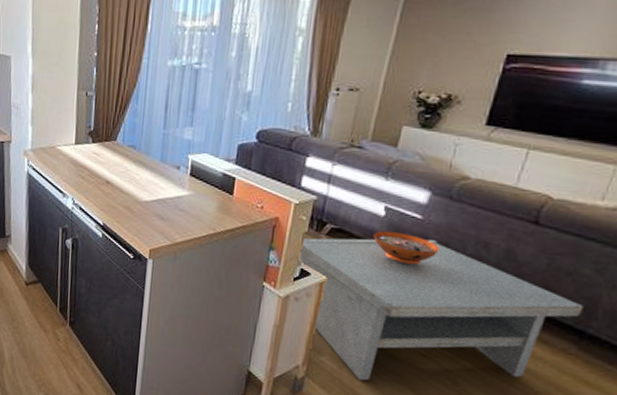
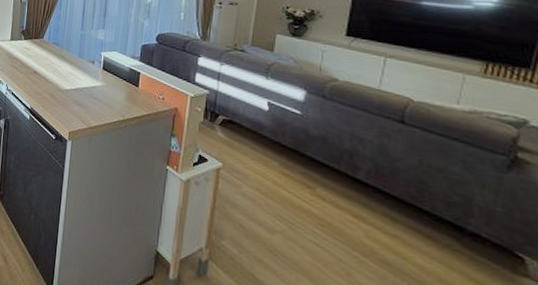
coffee table: present [300,237,584,381] -> none [197,127,459,273]
decorative bowl: present [373,231,440,265] -> none [260,124,320,156]

